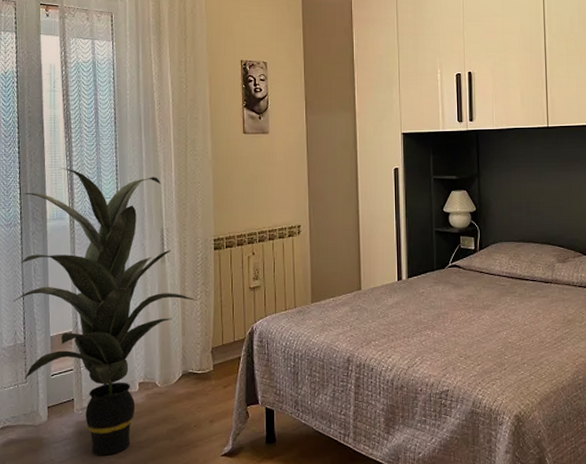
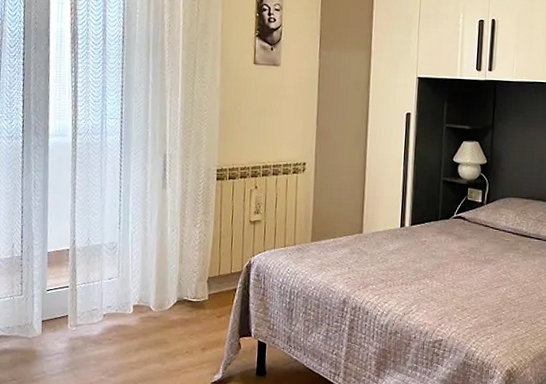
indoor plant: present [13,168,197,456] -> none [12,84,196,373]

